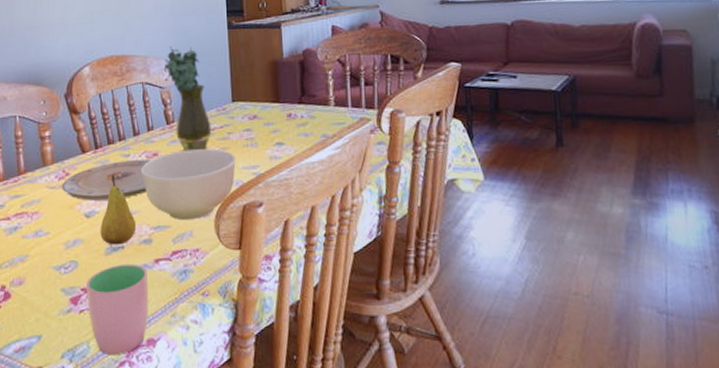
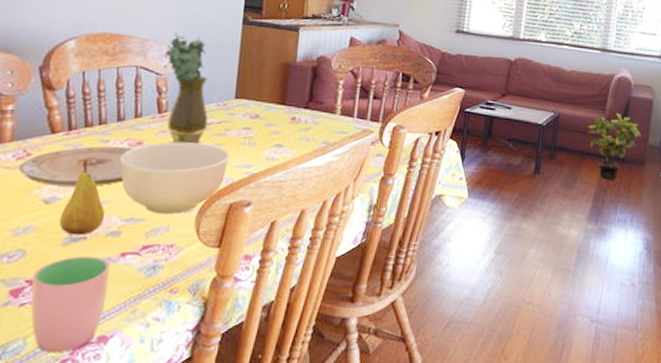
potted plant: none [613,66,684,145] -> present [588,113,642,180]

